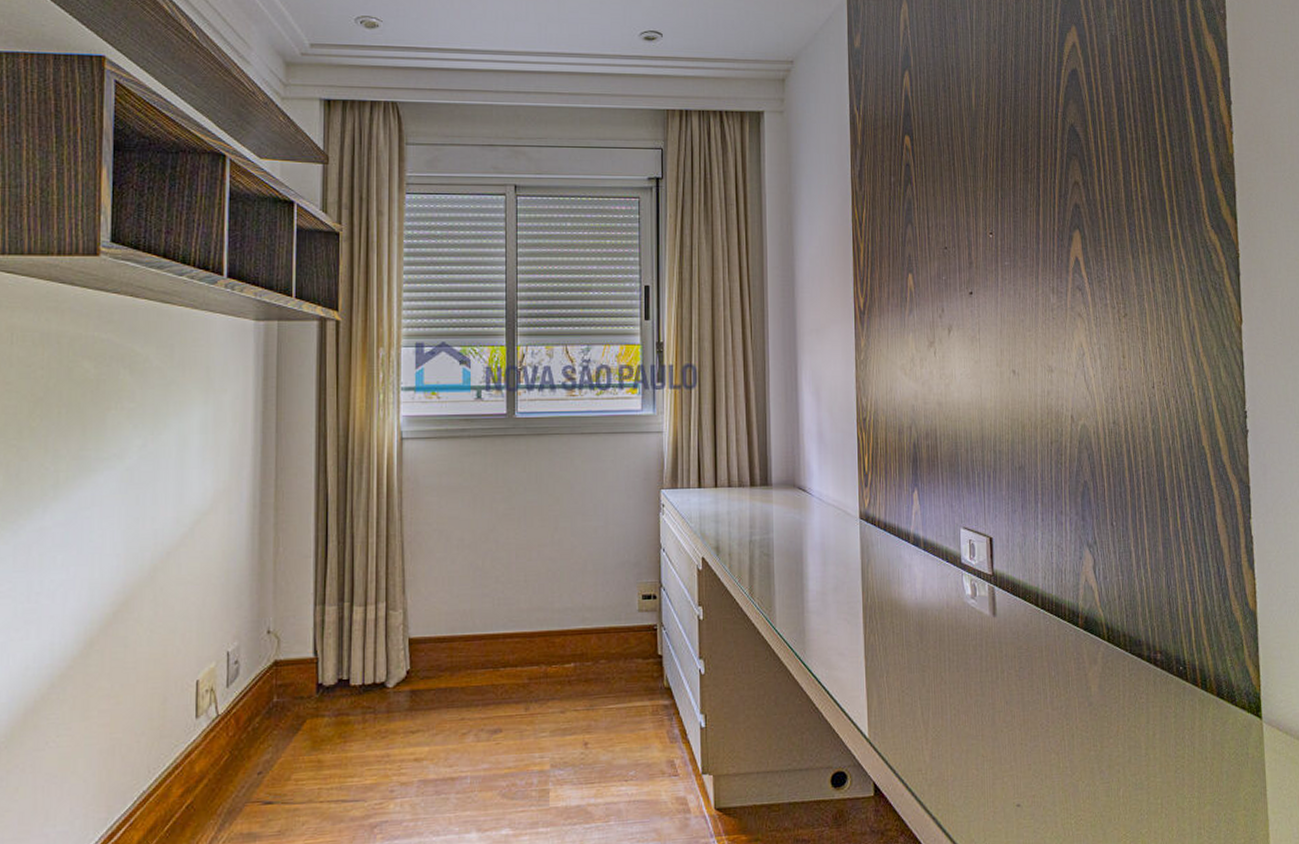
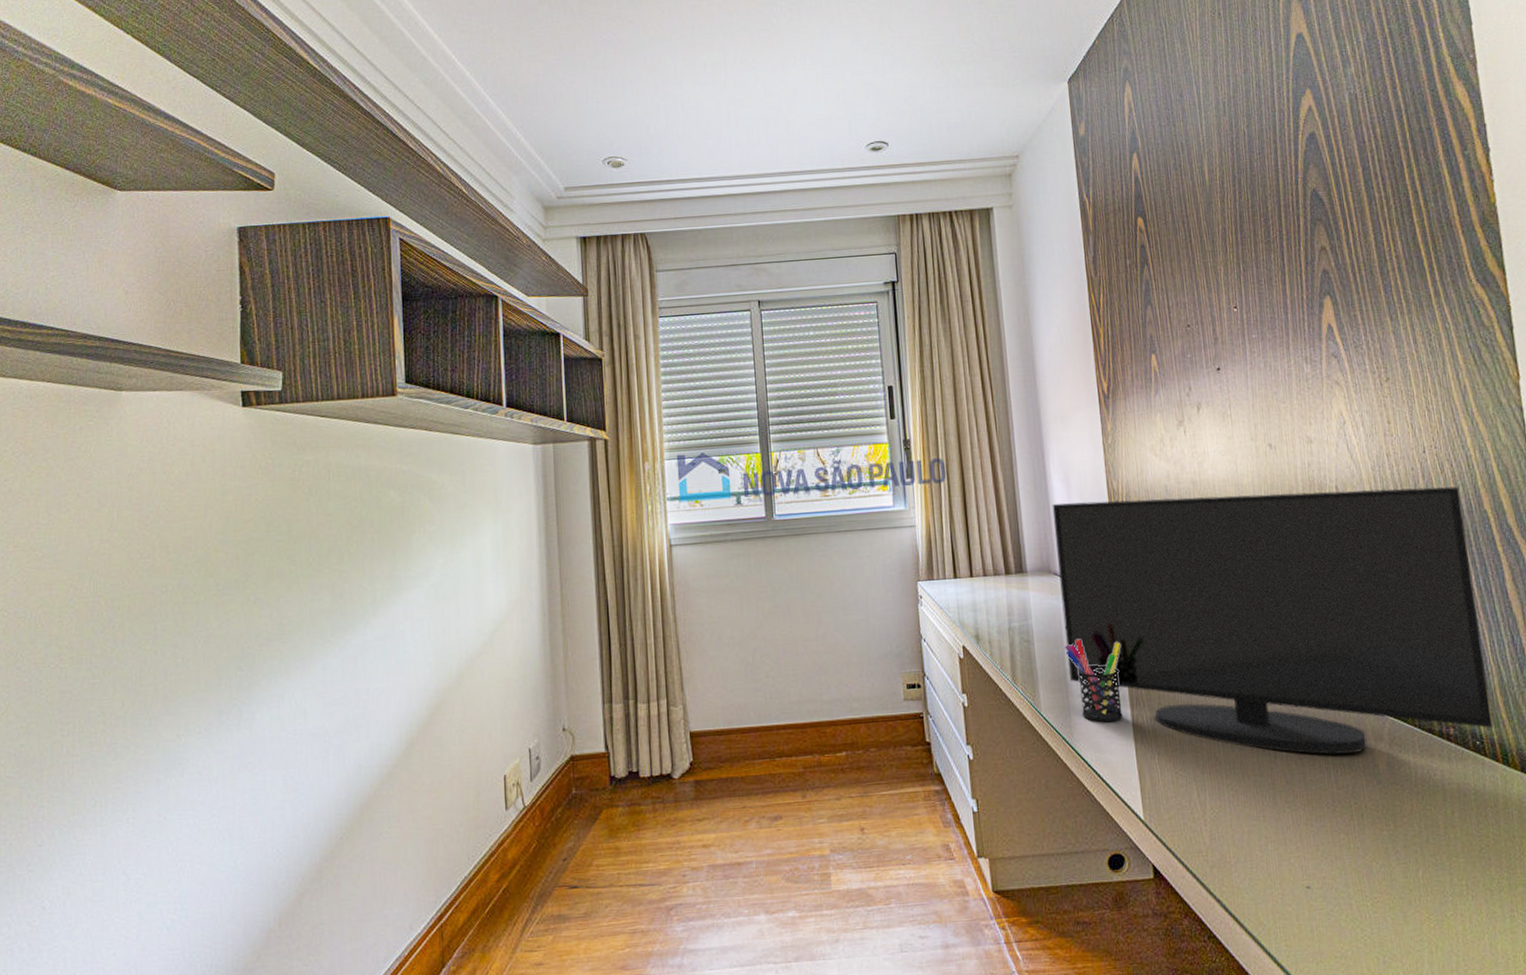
monitor: none [801,416,1196,676] -> present [1052,486,1493,755]
pen holder: none [804,554,859,640] -> present [1065,639,1123,723]

